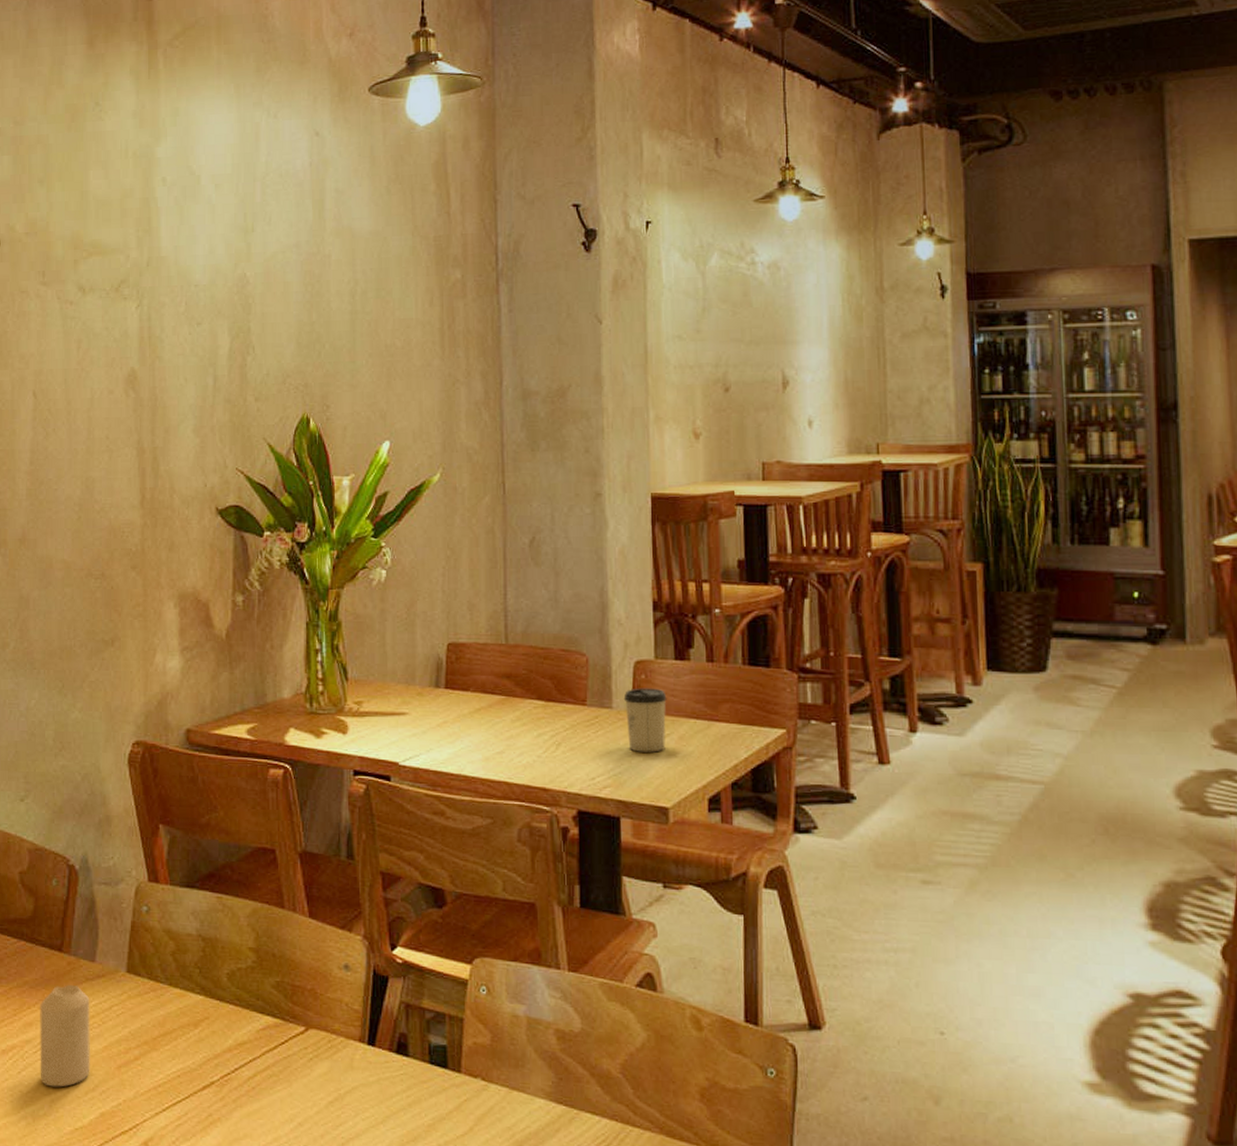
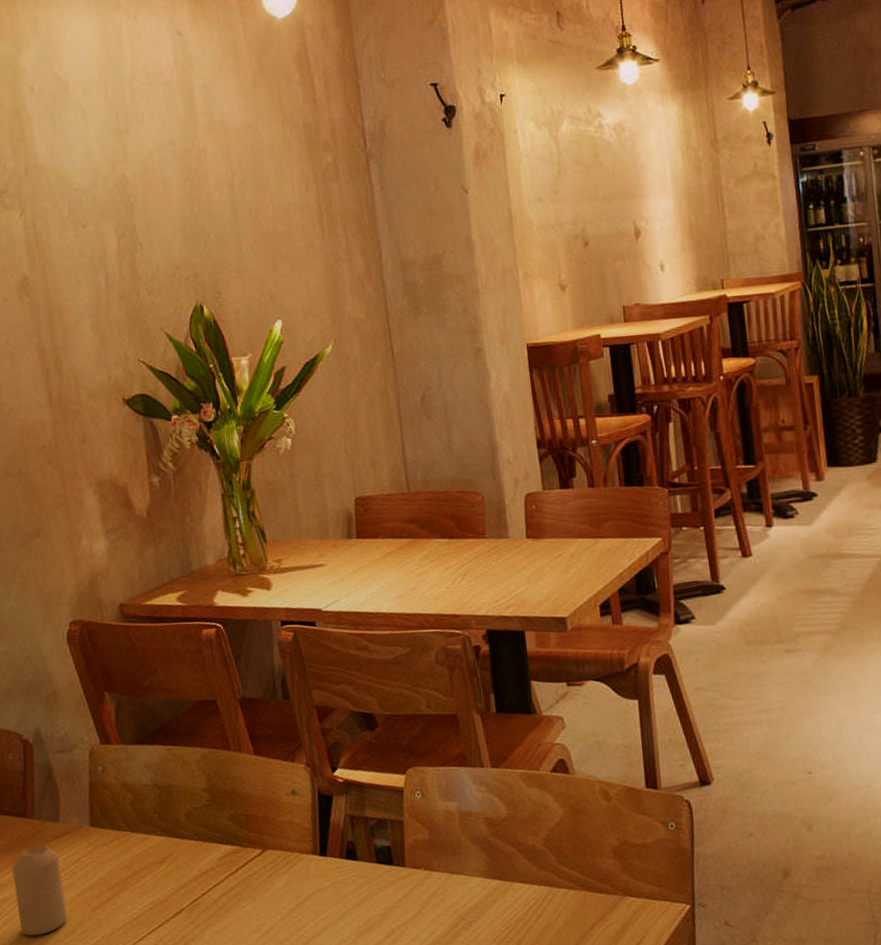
cup: present [623,688,667,753] -> none [518,516,559,573]

